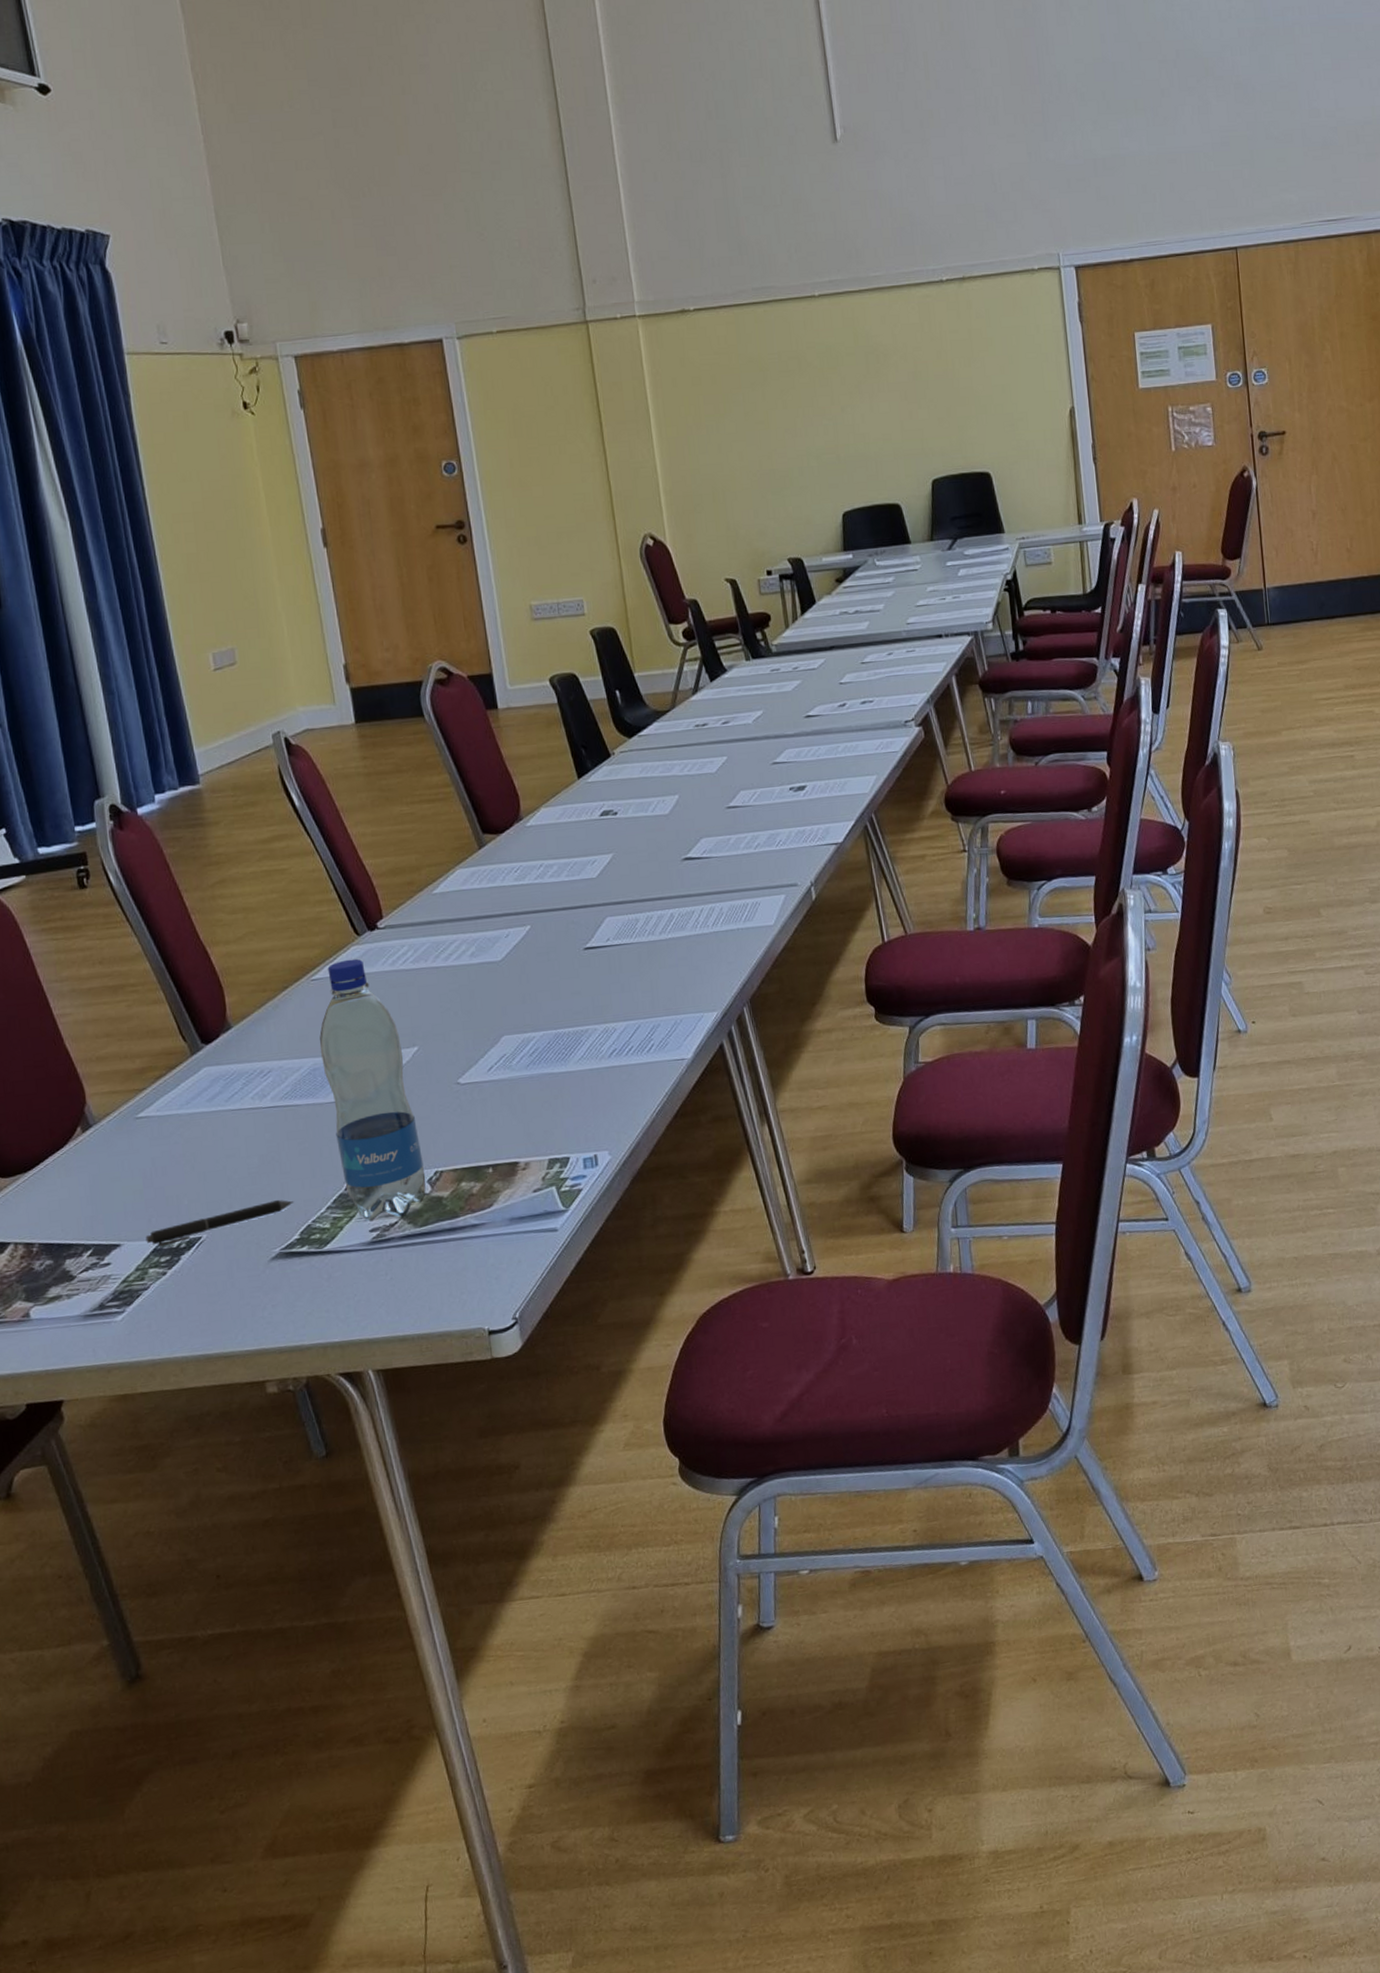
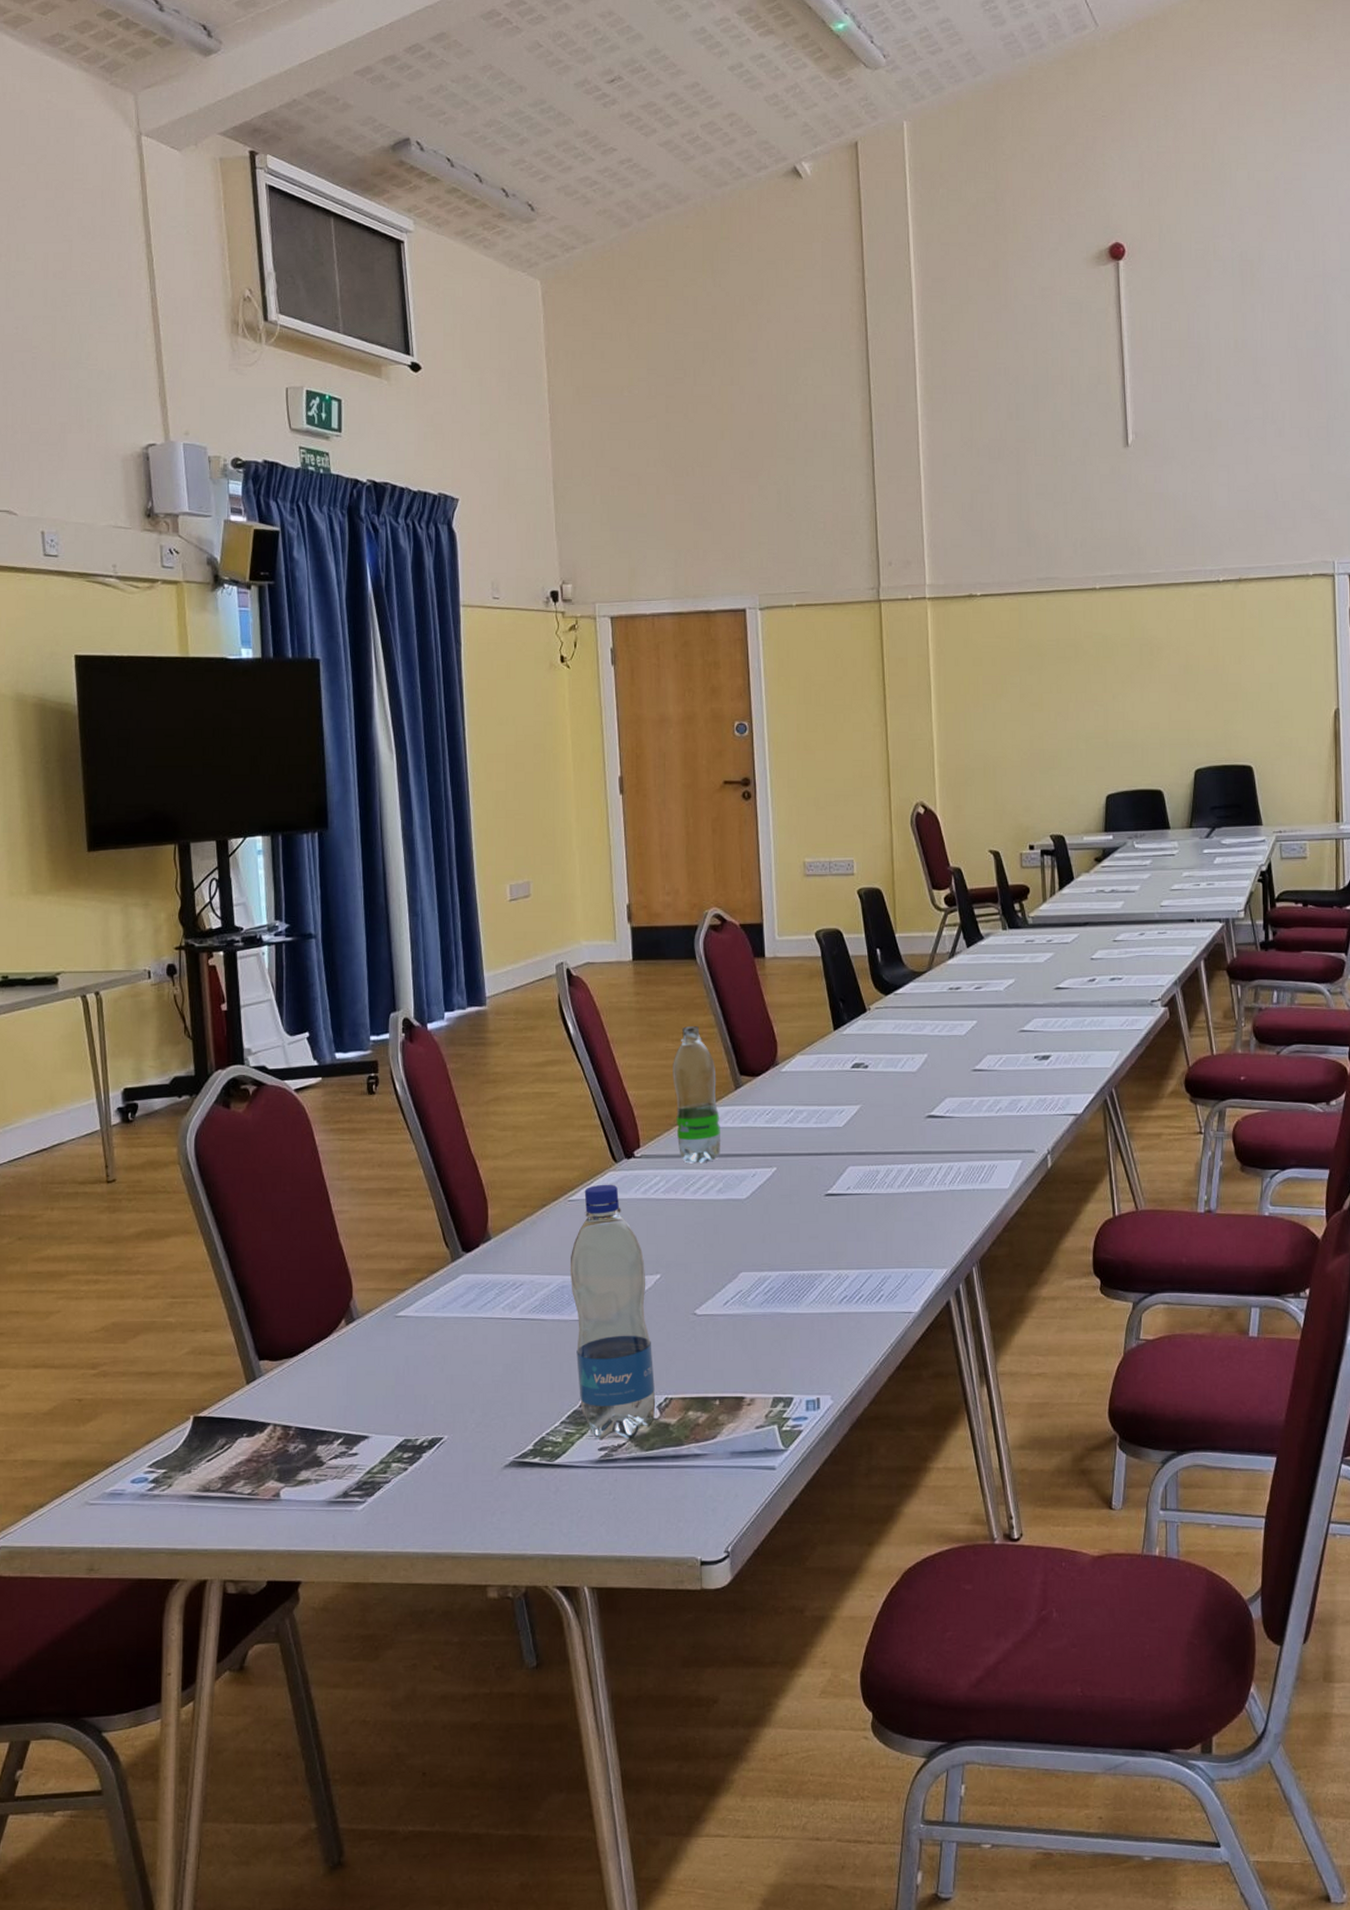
pen: present [145,1199,294,1247] -> none [392,1409,532,1443]
bottle: none [409,787,469,930] -> present [673,1026,721,1164]

